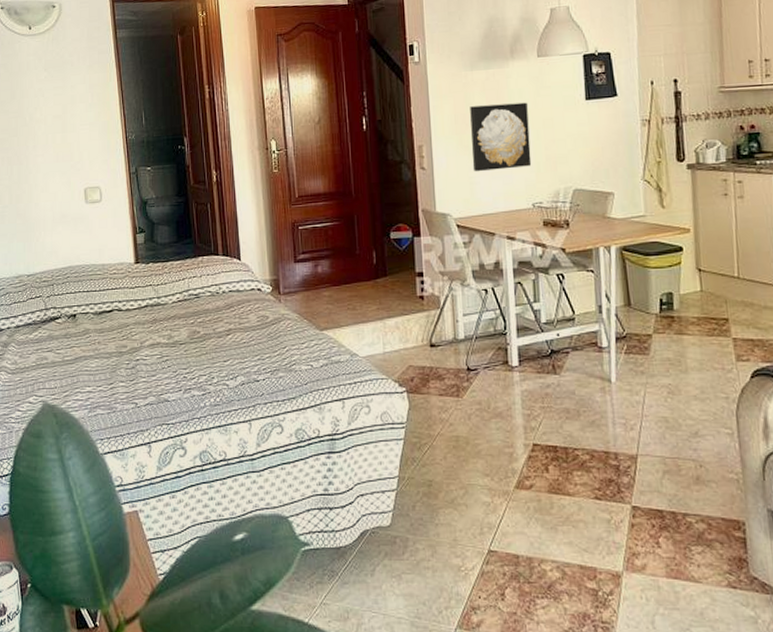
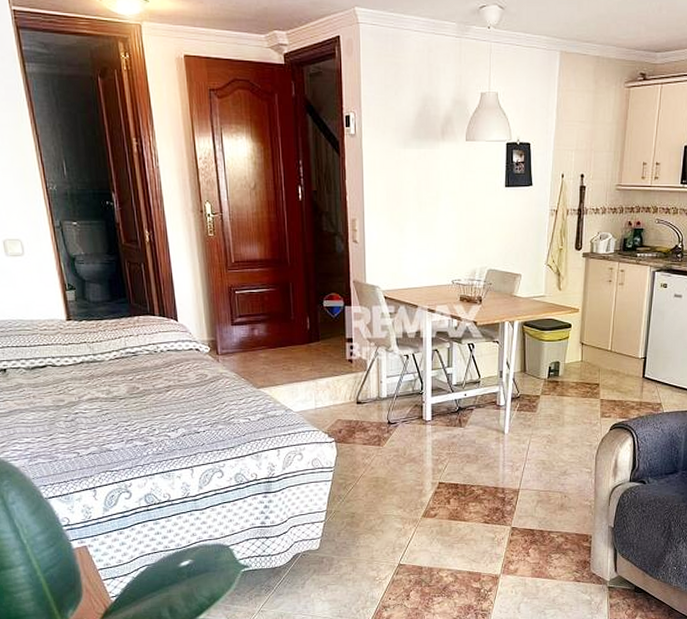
wall art: present [470,102,532,172] -> none [401,184,454,248]

